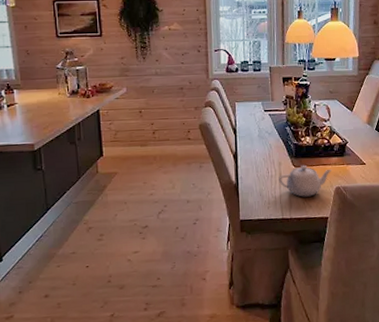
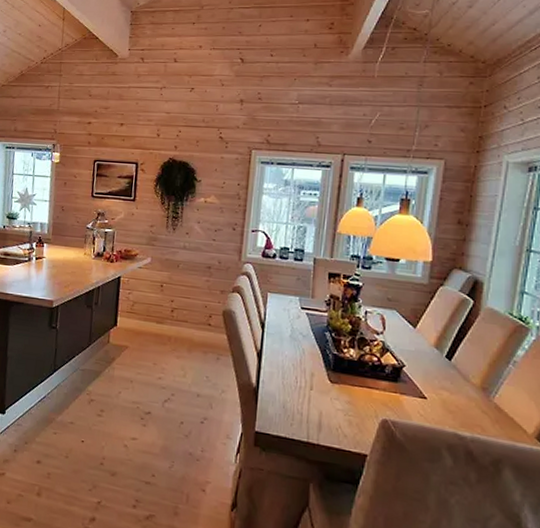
teapot: present [279,166,332,197] -> none [308,383,380,424]

